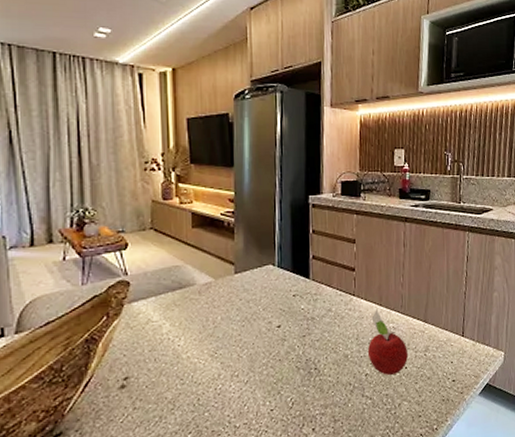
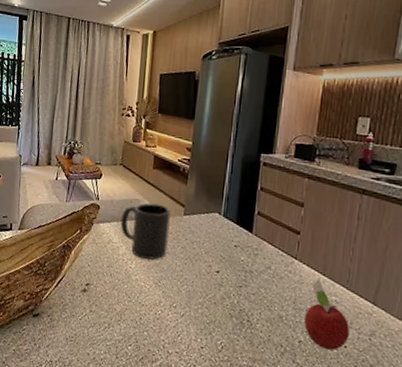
mug: none [159,266,220,332] -> present [120,203,171,260]

